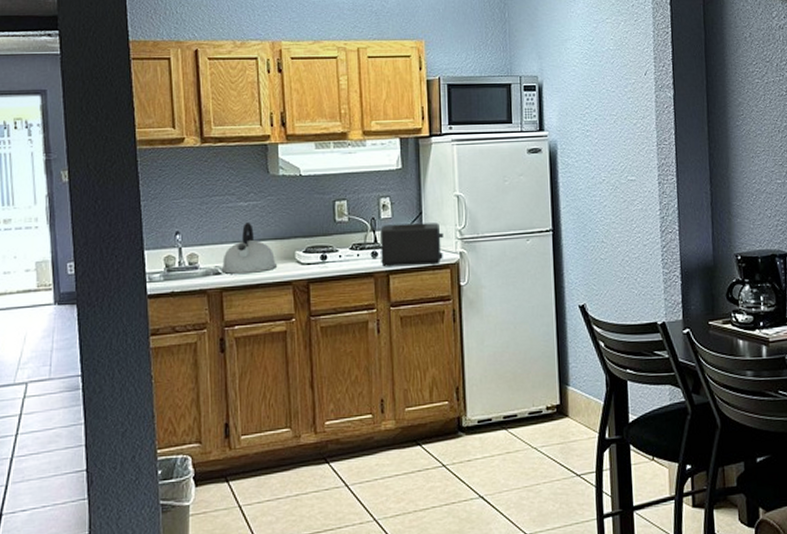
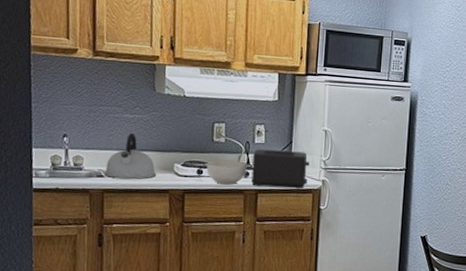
bowl: none [329,240,375,270] -> present [206,159,248,186]

